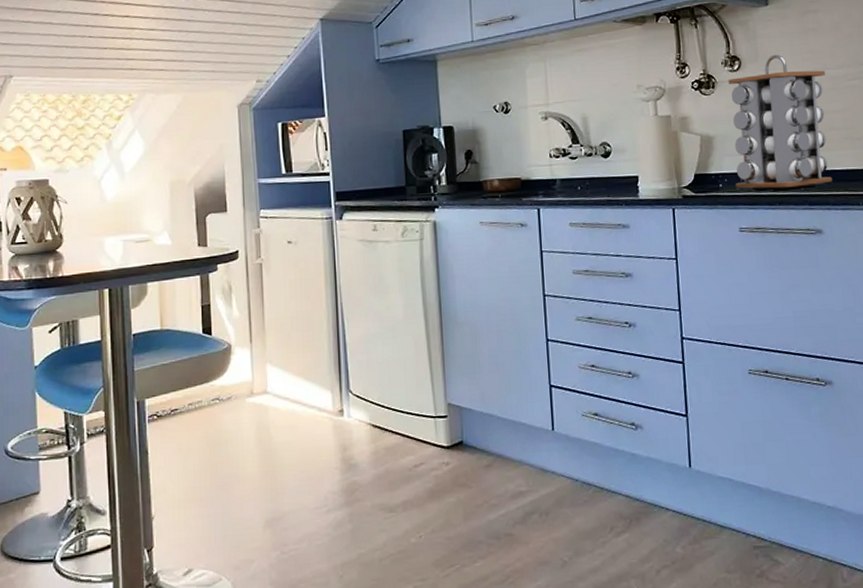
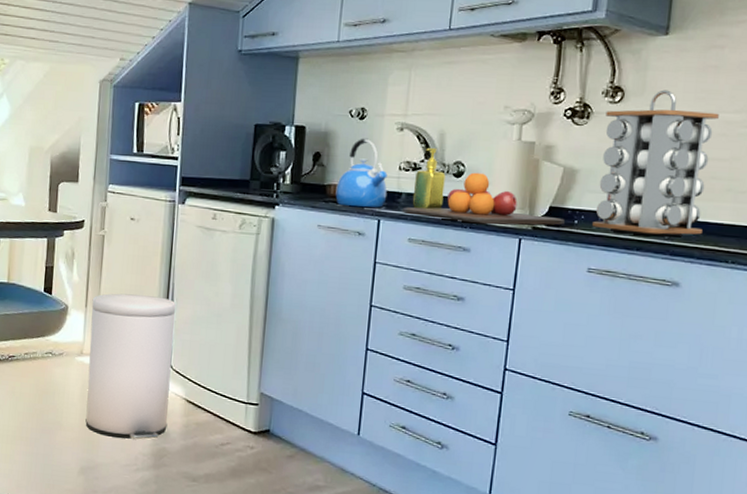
pedal bin: none [257,319,355,480] -> present [85,293,176,440]
kettle: none [492,130,543,200] -> present [335,138,388,208]
chopping board: none [559,150,711,200] -> present [402,172,565,226]
soap dispenser: none [566,132,597,193] -> present [412,147,446,209]

